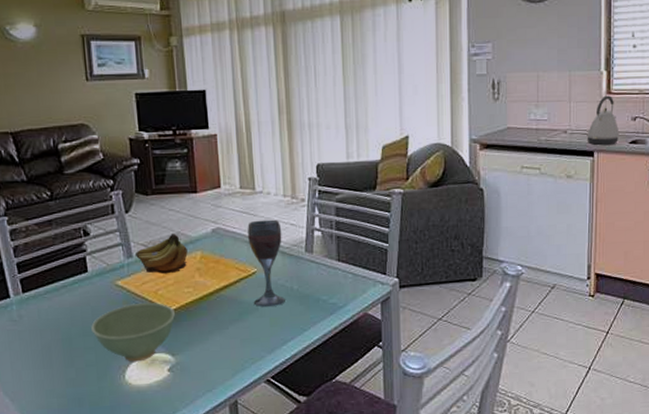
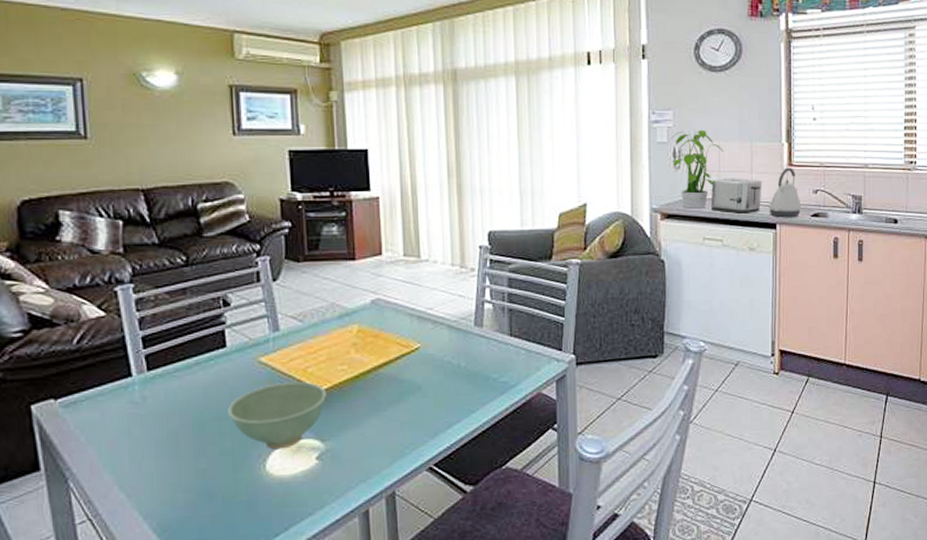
fruit: present [134,234,188,275] -> none [282,305,343,350]
cup: present [247,219,285,308] -> none [411,290,451,387]
potted plant: none [489,61,542,139] -> present [670,129,724,209]
toaster: none [528,107,581,143] -> present [710,178,762,215]

